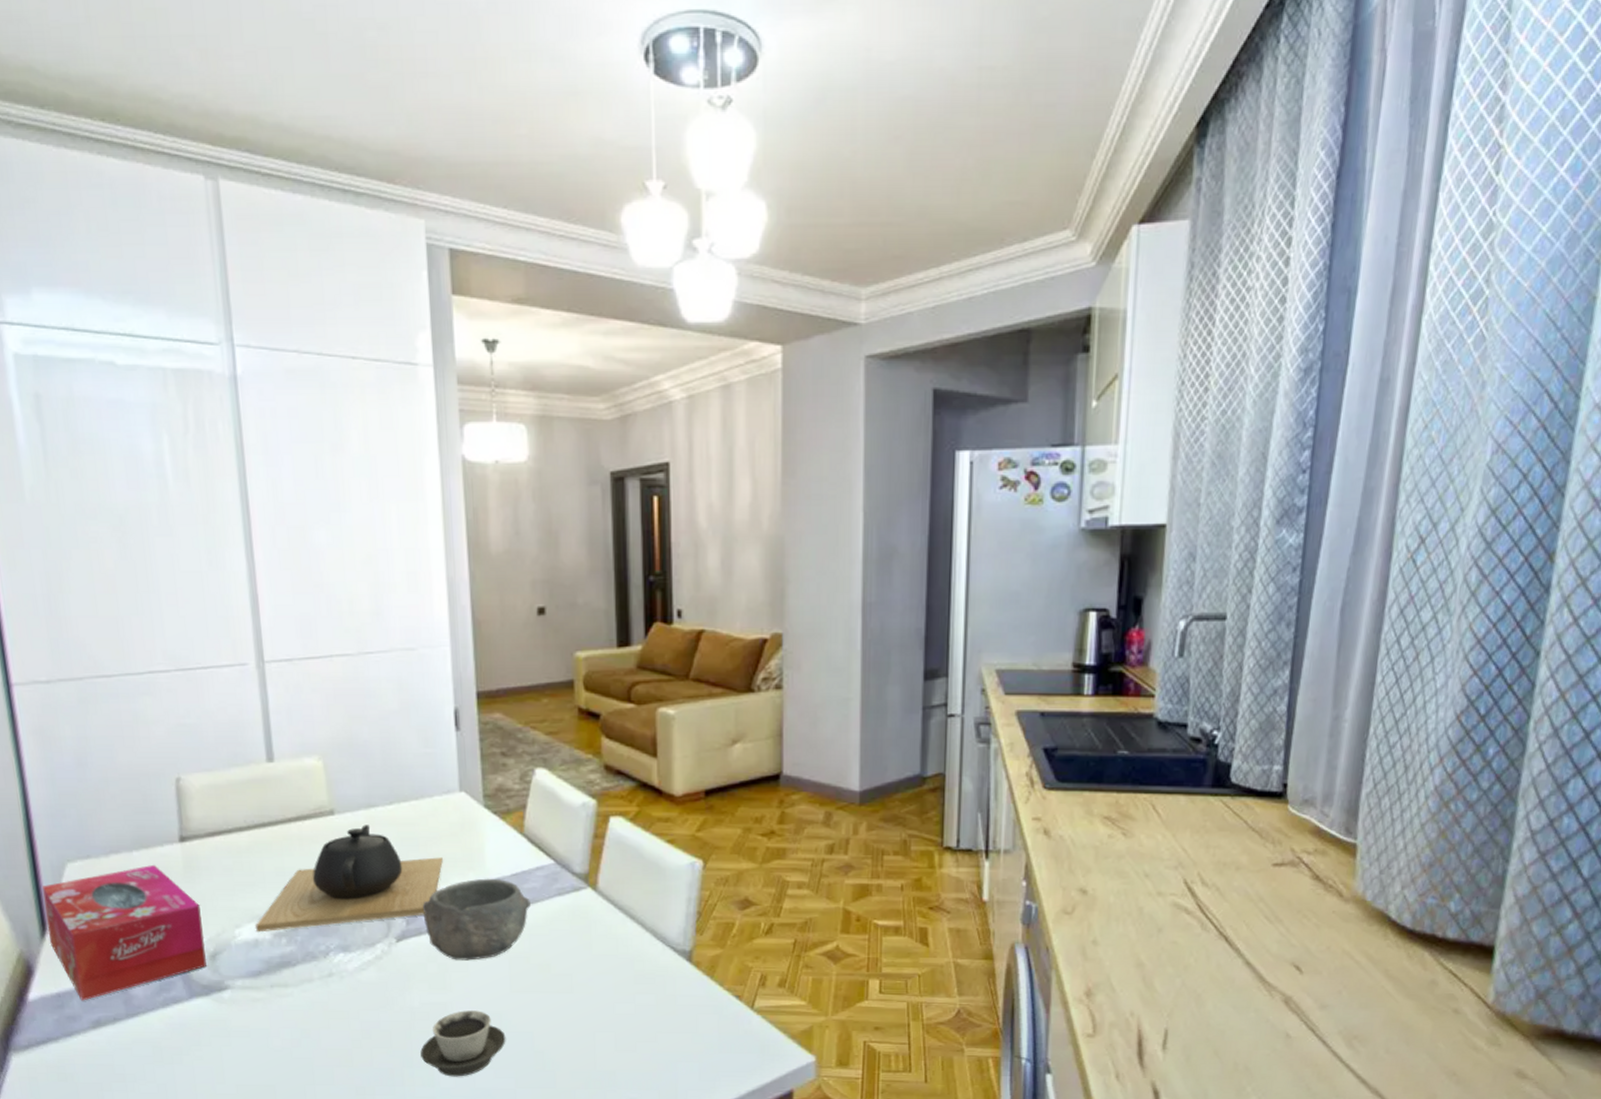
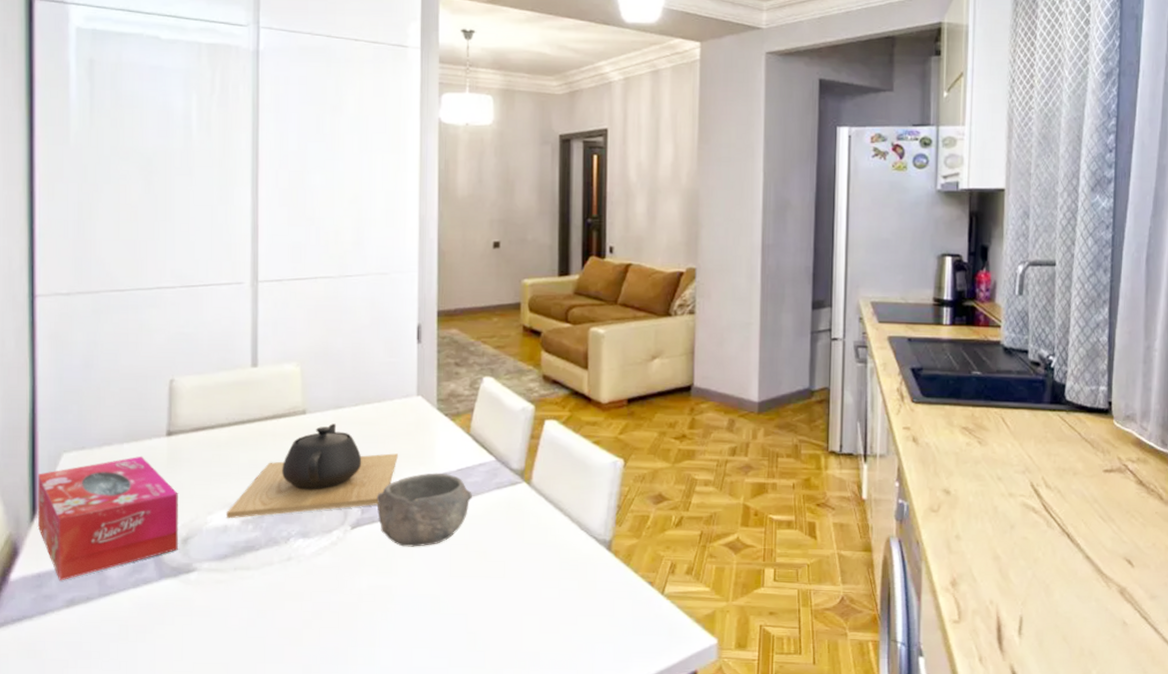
cup: present [420,1010,506,1077] -> none [364,593,443,656]

